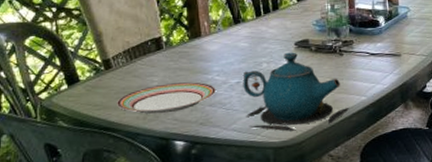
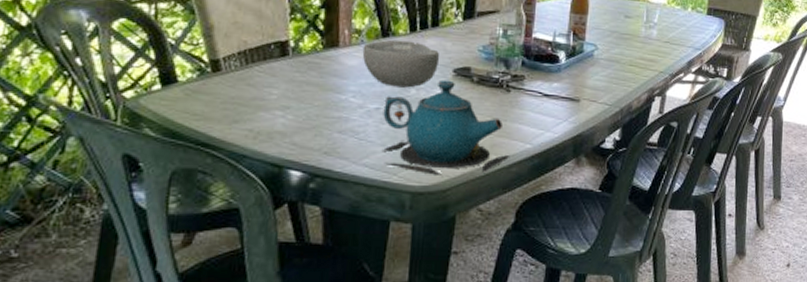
plate: present [117,82,216,115] -> none [222,98,349,136]
bowl: none [220,24,283,63] -> present [362,39,440,88]

